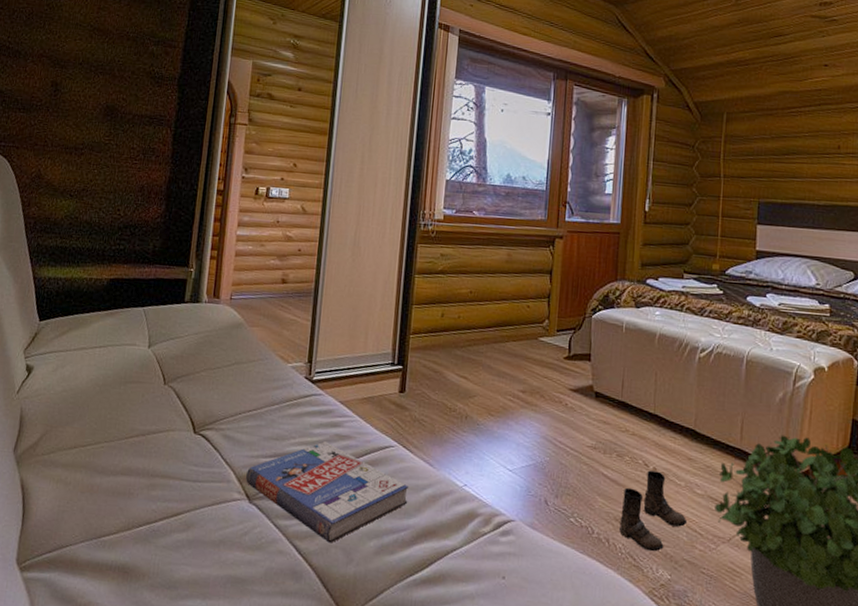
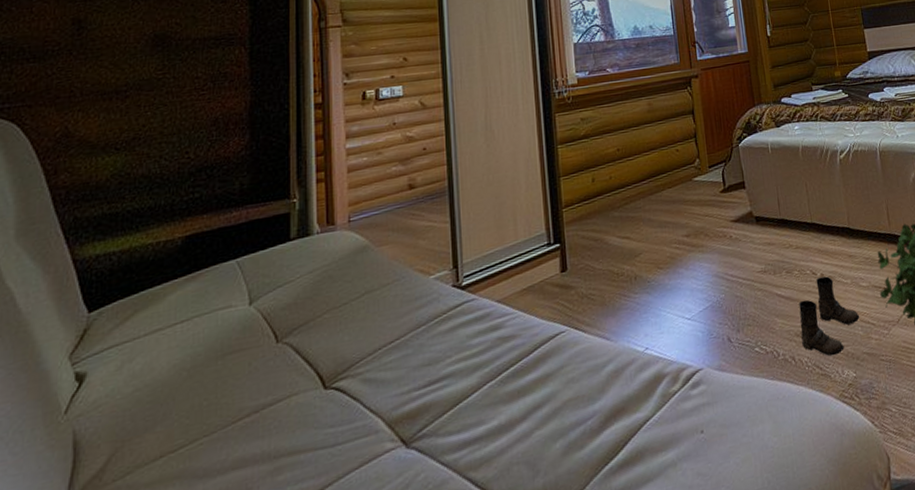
book: present [246,441,409,543] -> none [398,349,590,462]

